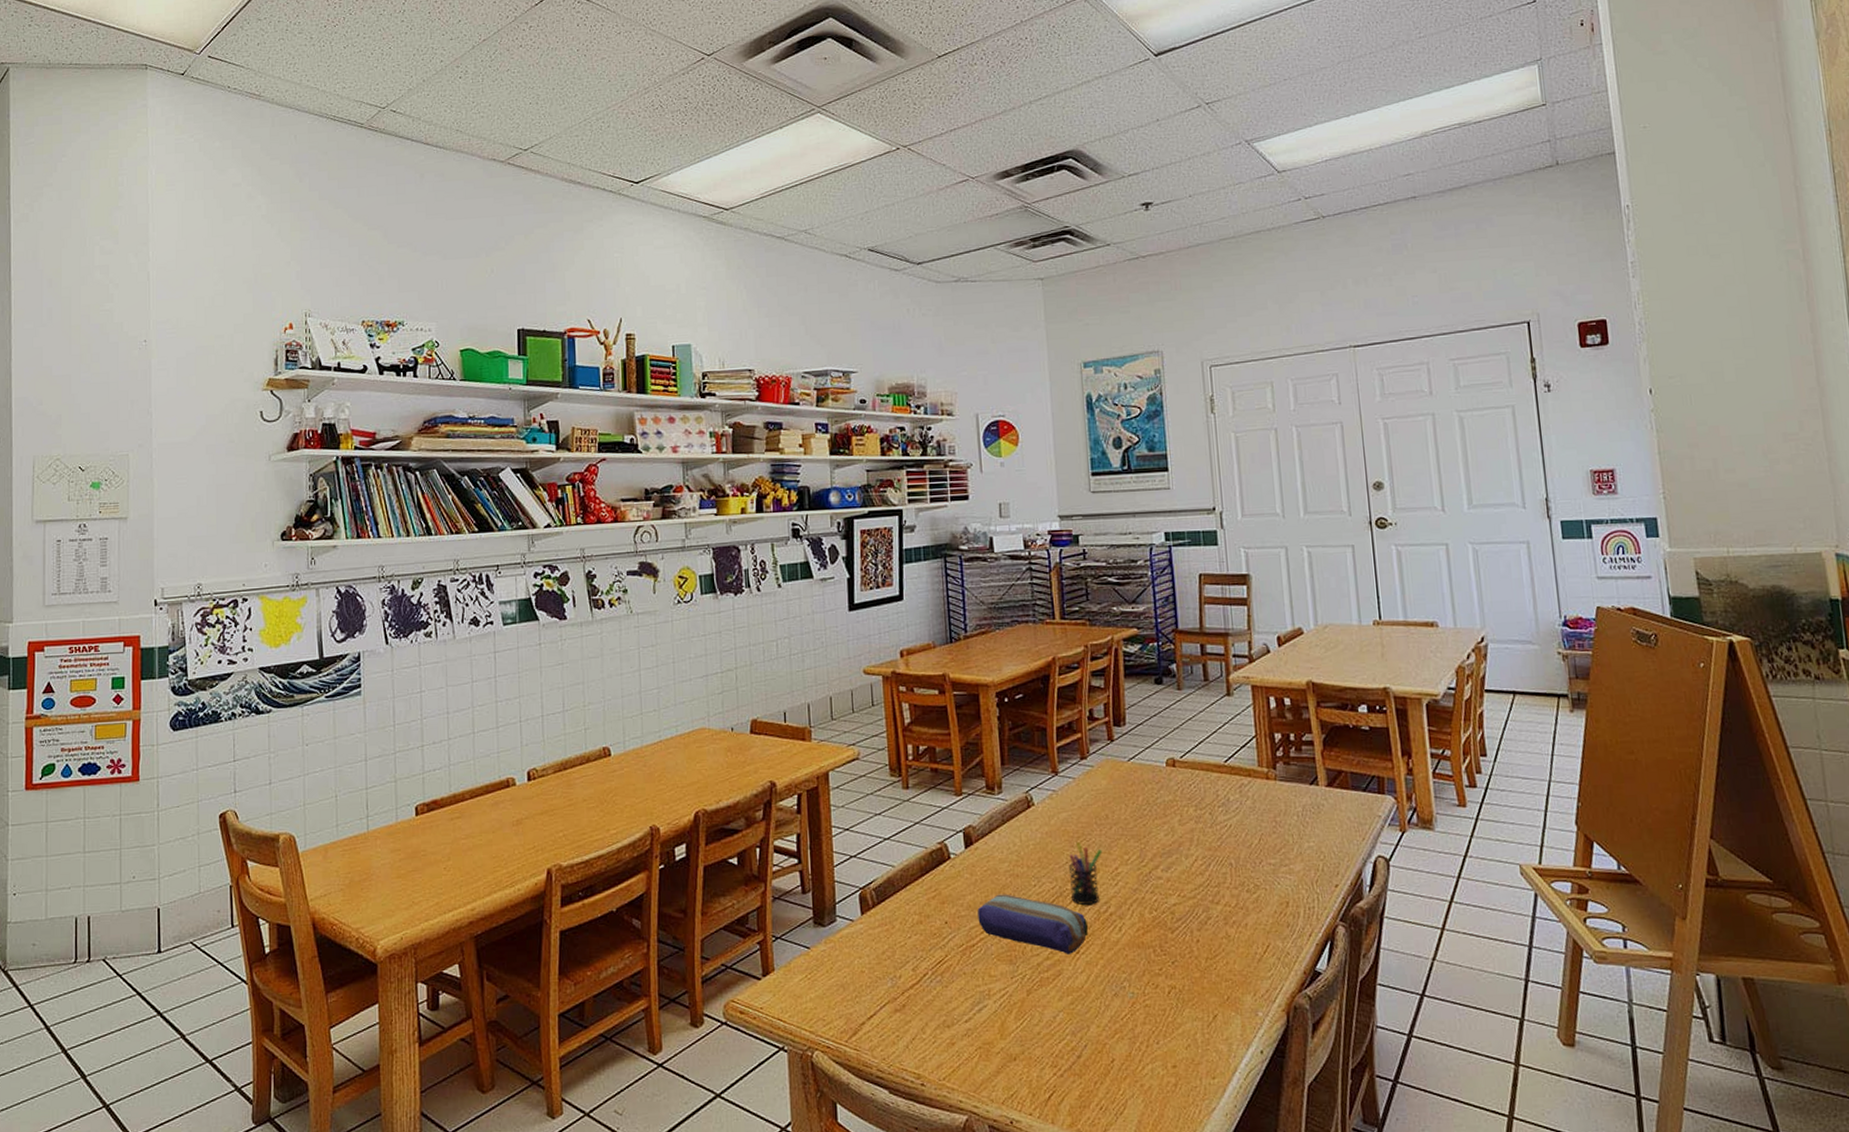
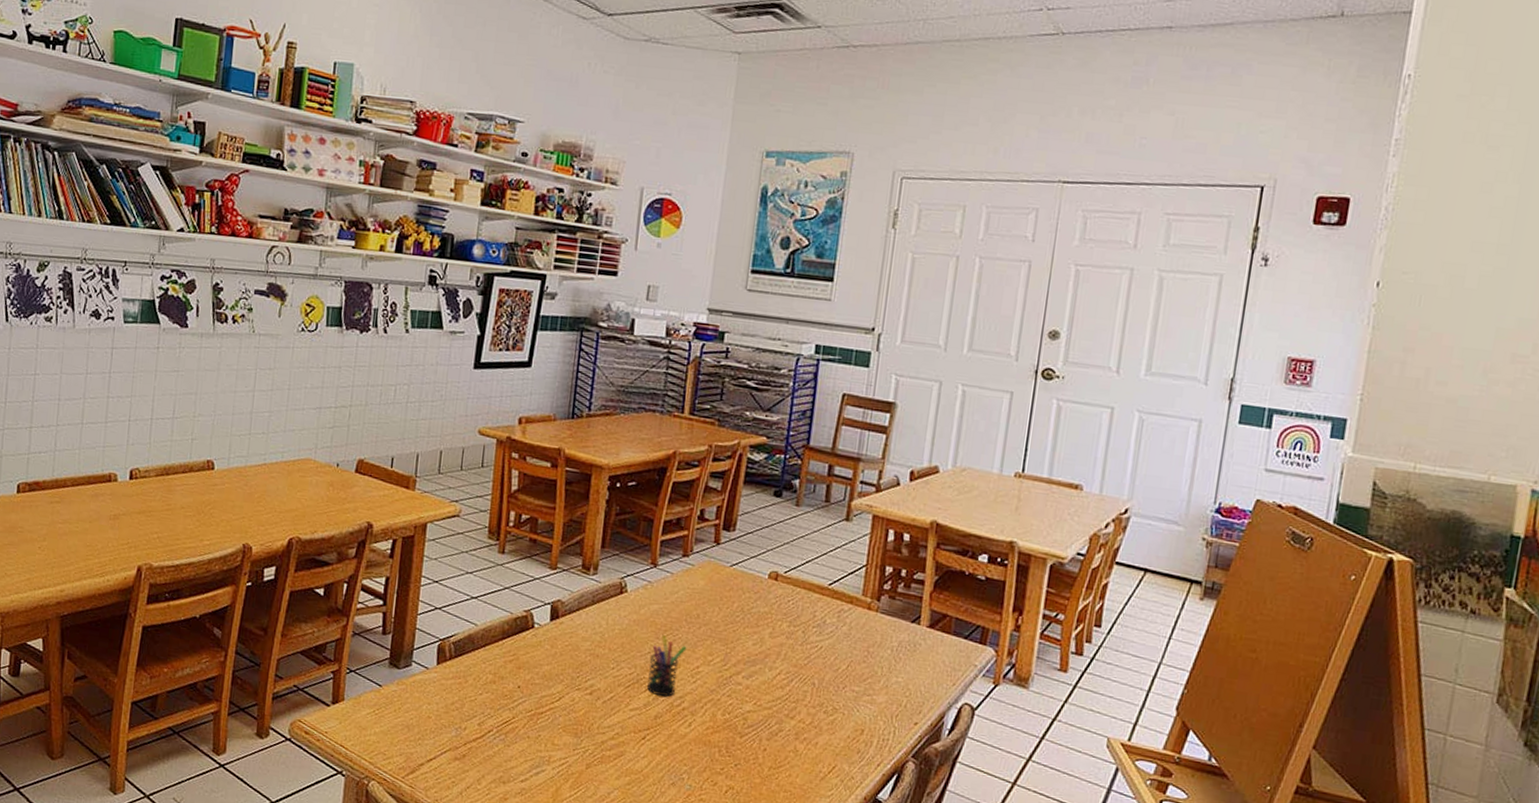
pencil case: present [977,894,1089,954] -> none [550,669,659,739]

